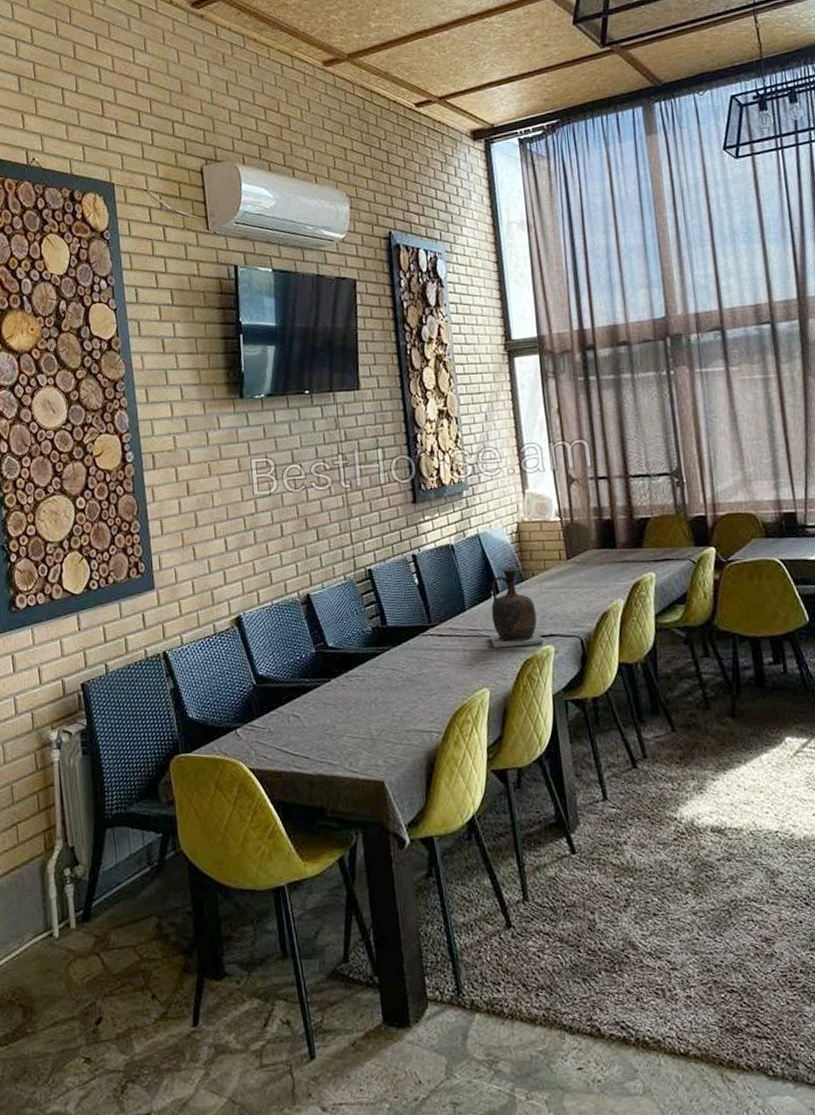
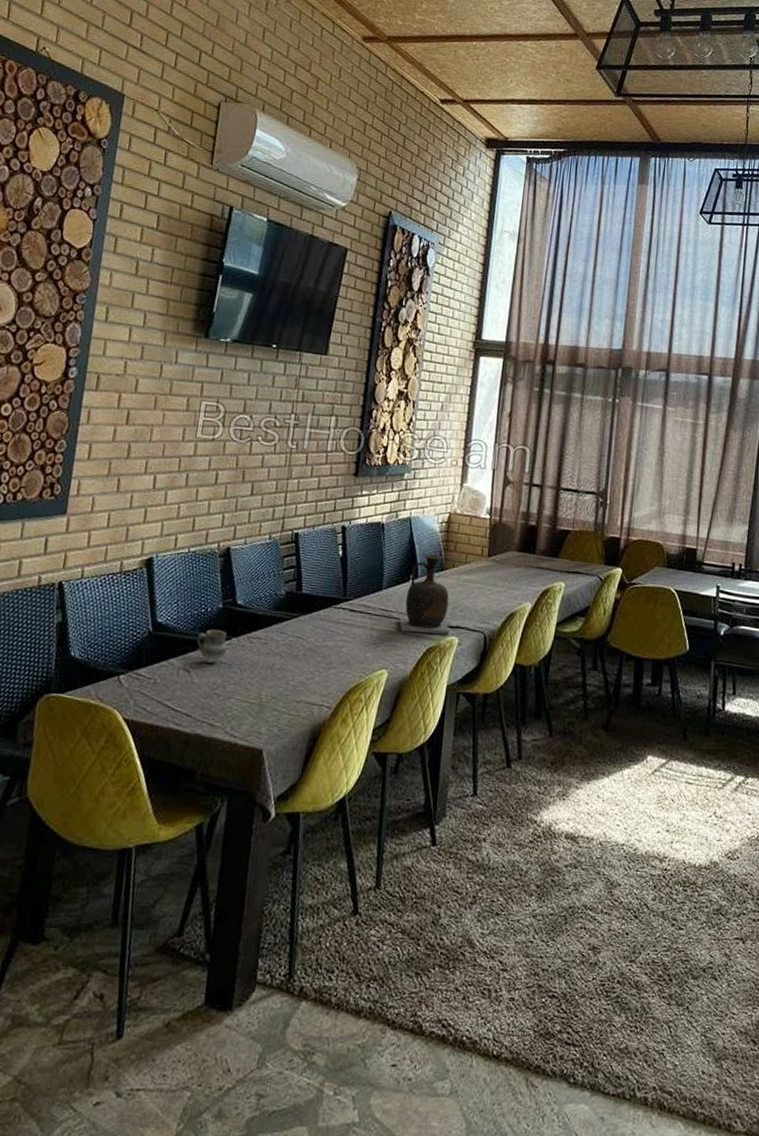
cup: none [298,674,329,706] -> present [196,629,227,663]

